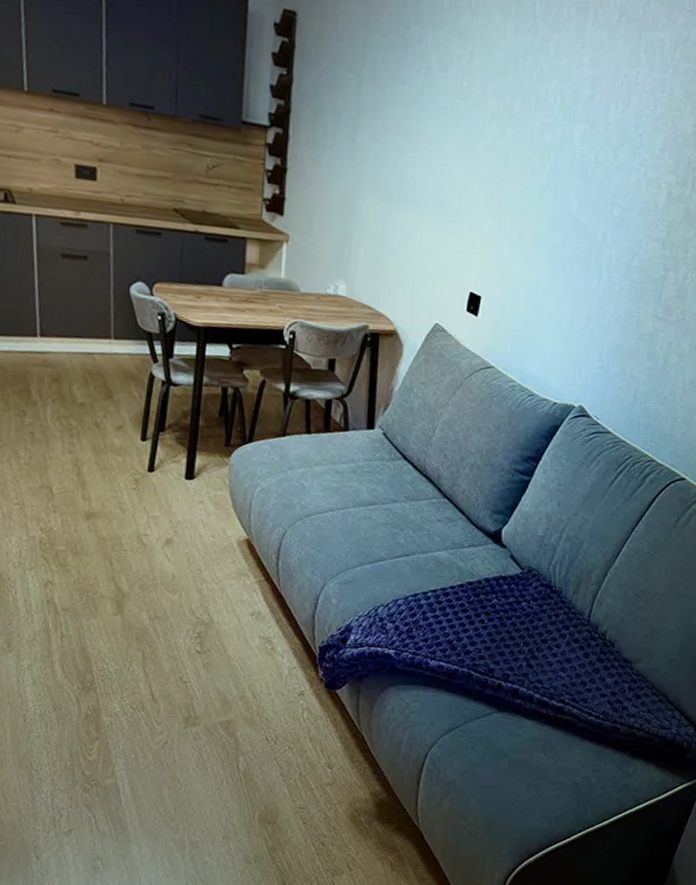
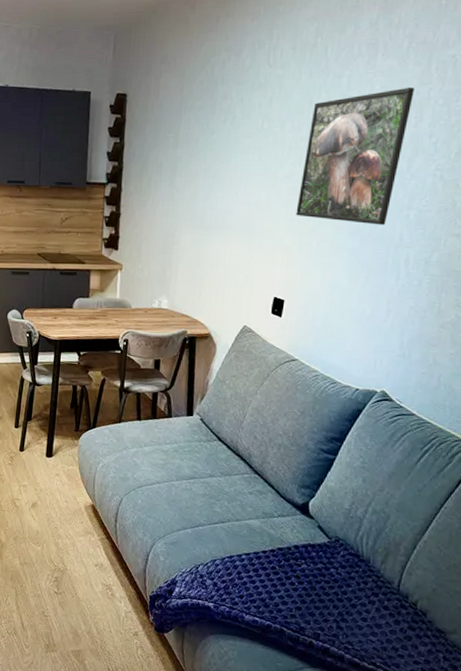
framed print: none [496,66,623,221] -> present [296,87,414,225]

